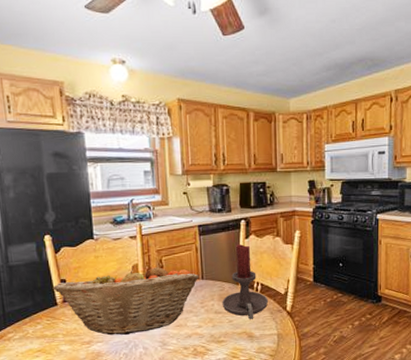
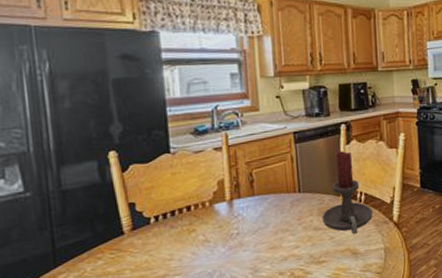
fruit basket: present [52,266,199,335] -> none [118,181,296,266]

